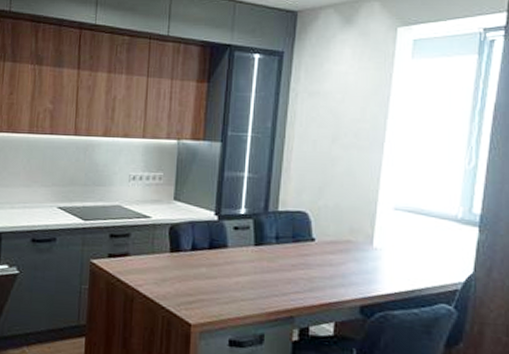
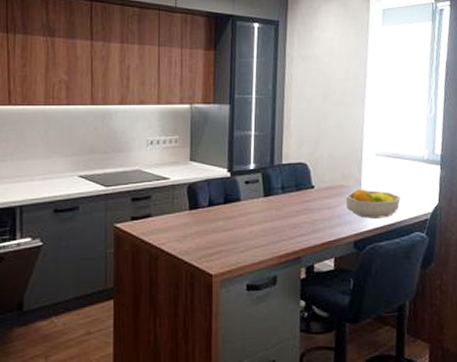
fruit bowl: none [352,247,423,284] -> present [345,189,401,218]

